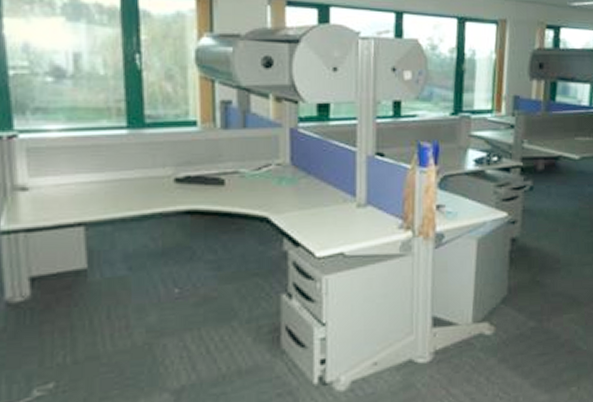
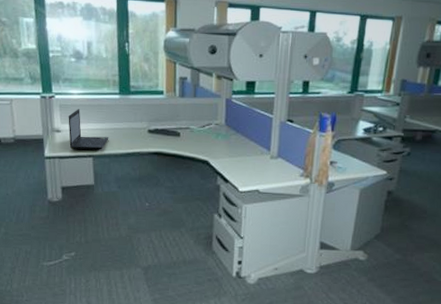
laptop: none [41,153,112,217] -> present [68,109,109,151]

